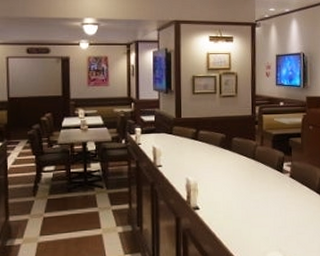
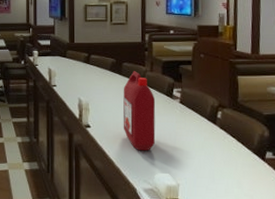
ketchup jug: none [233,146,266,231] -> present [123,71,156,151]

